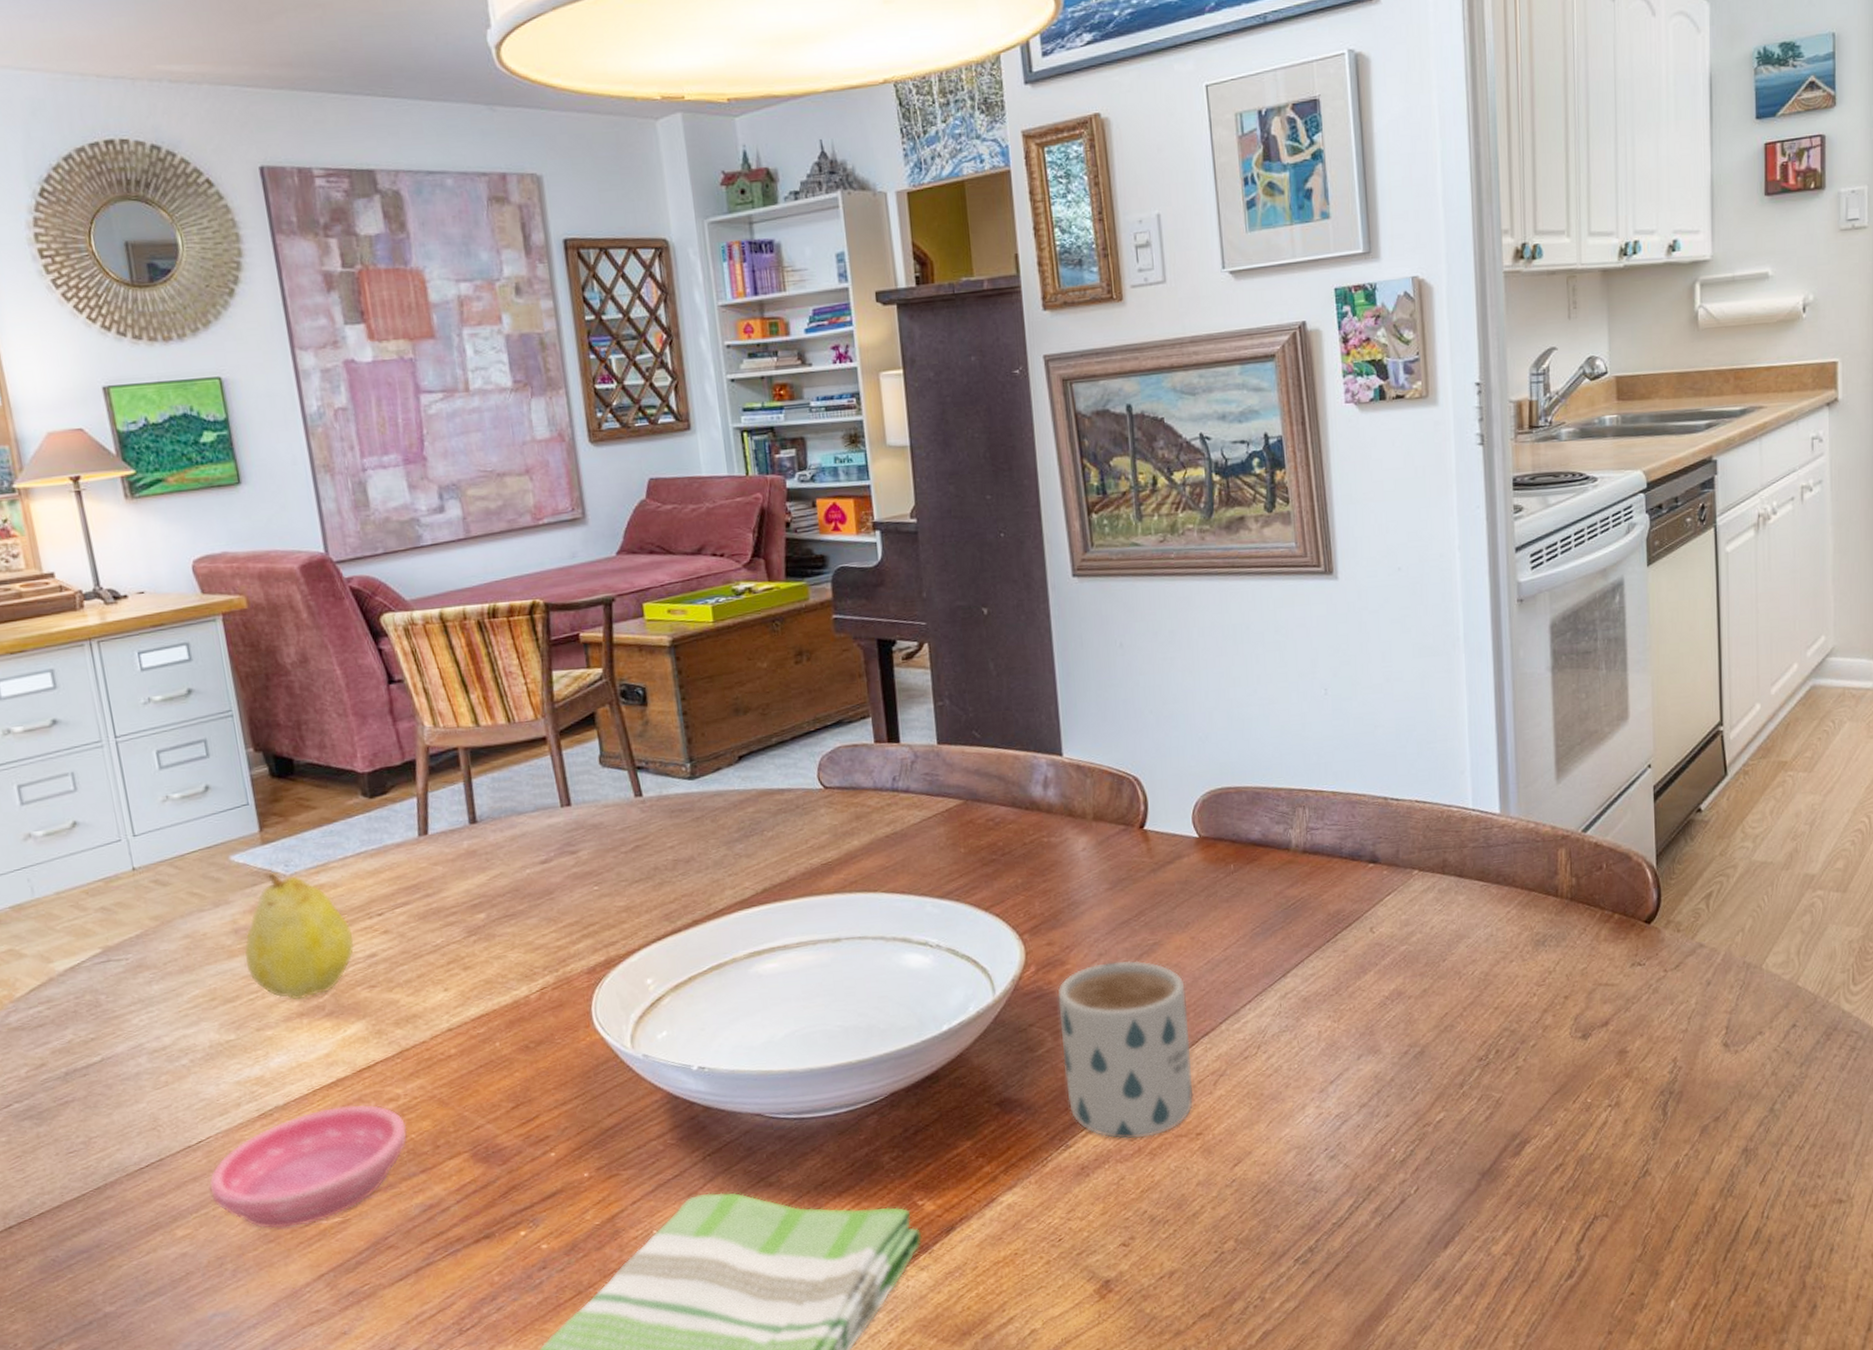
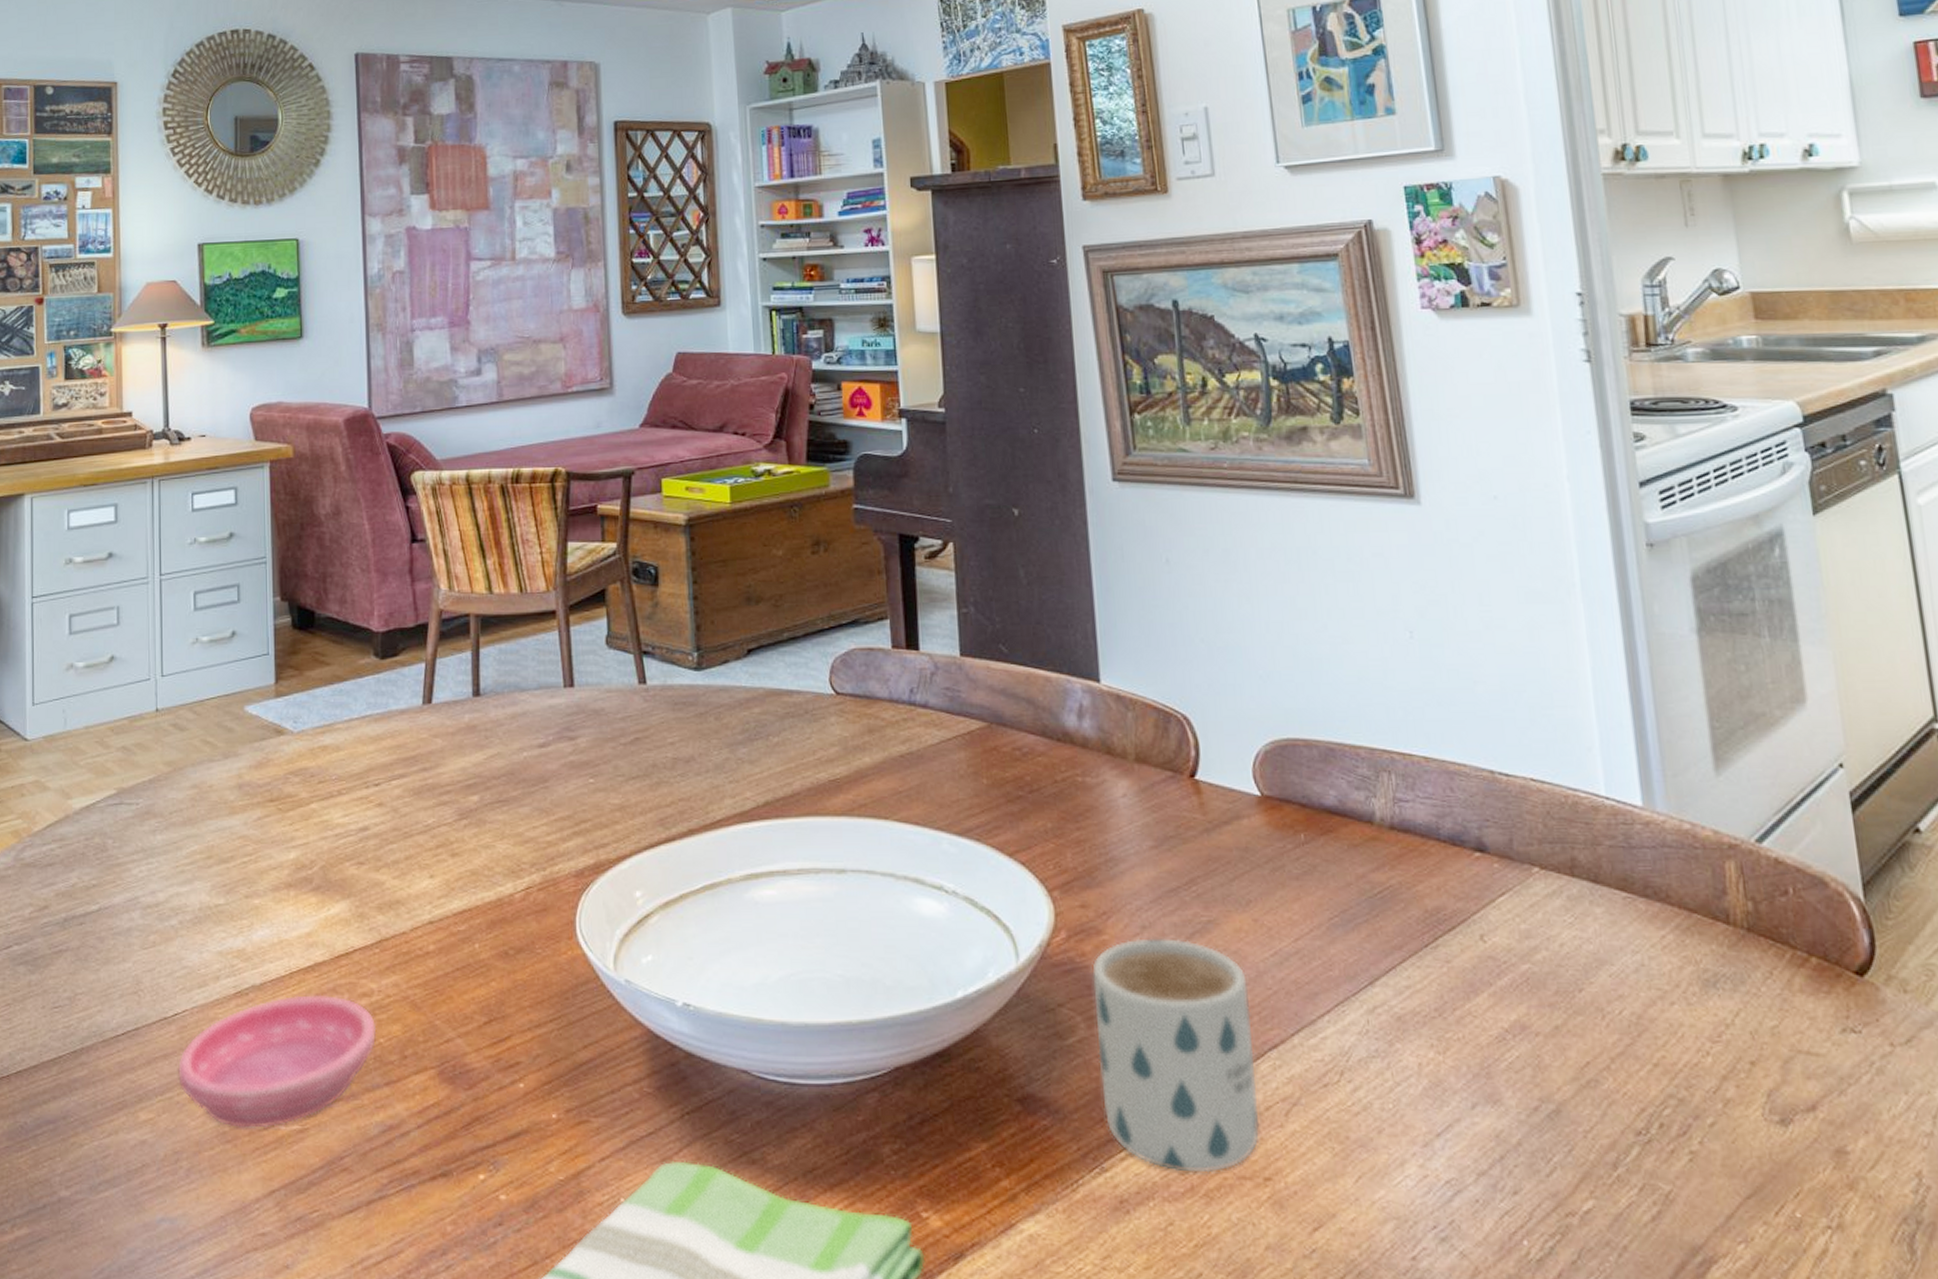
fruit: present [243,873,355,1000] -> none [244,728,349,869]

